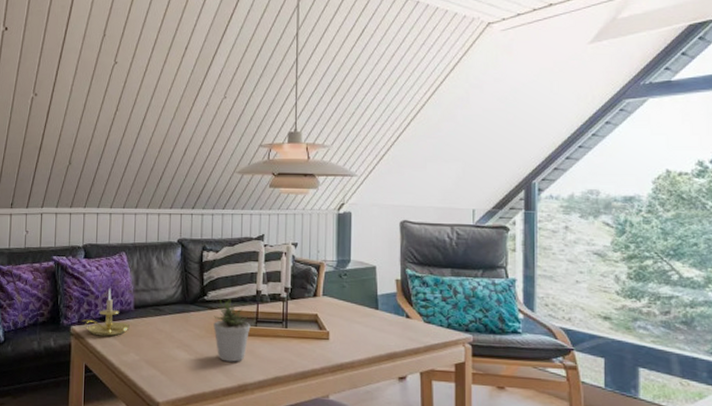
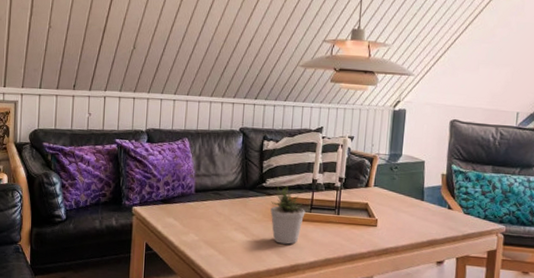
candle holder: present [81,288,130,337] -> none [143,172,190,218]

